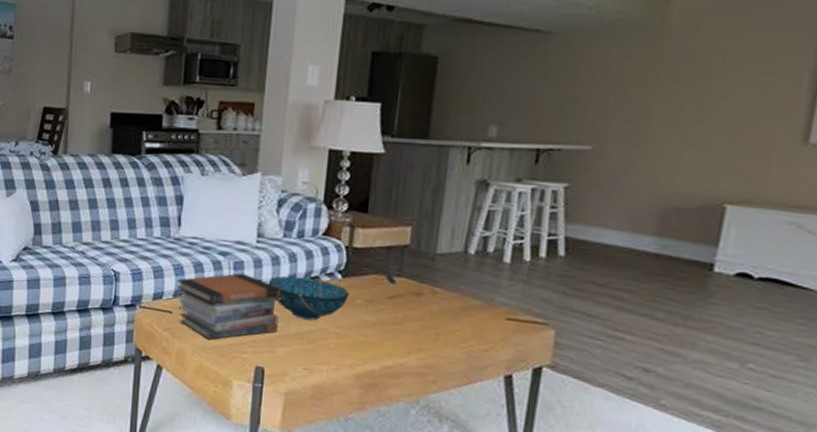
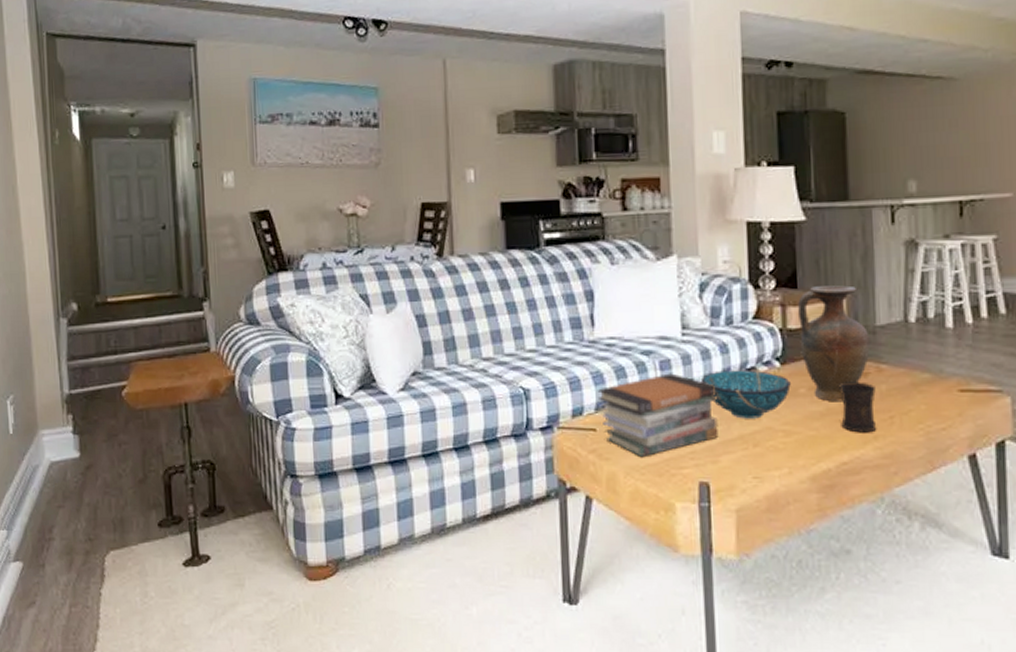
vase: none [362,213,429,316] -> present [798,285,870,402]
mug: none [390,299,427,345] -> present [839,382,877,433]

